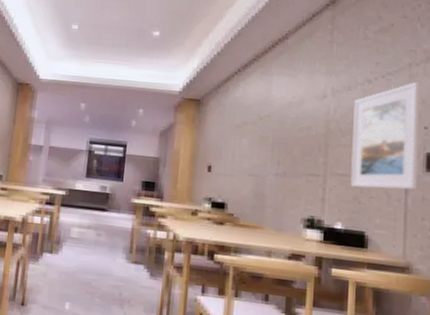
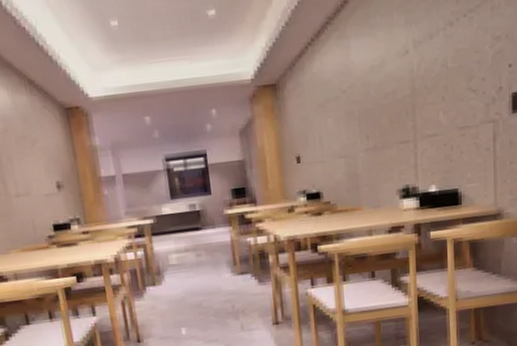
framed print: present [350,81,421,190] -> none [437,13,505,146]

